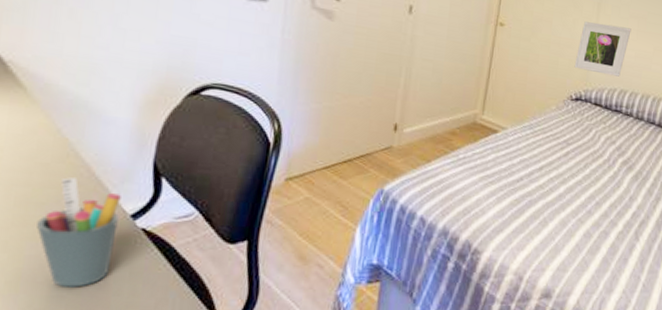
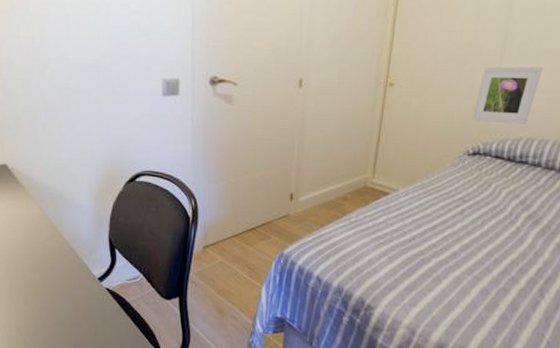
pen holder: present [37,177,121,288] -> none [42,251,91,330]

